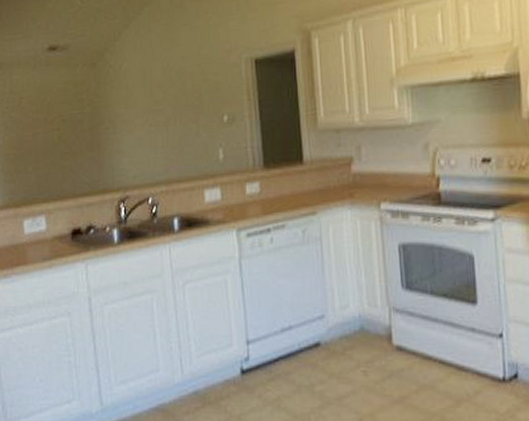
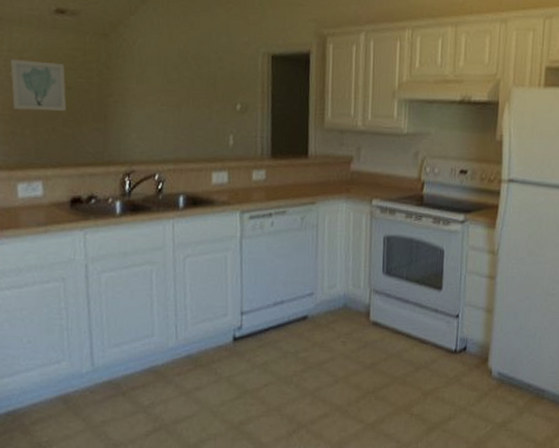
wall art: none [13,98,63,148] -> present [10,59,67,111]

